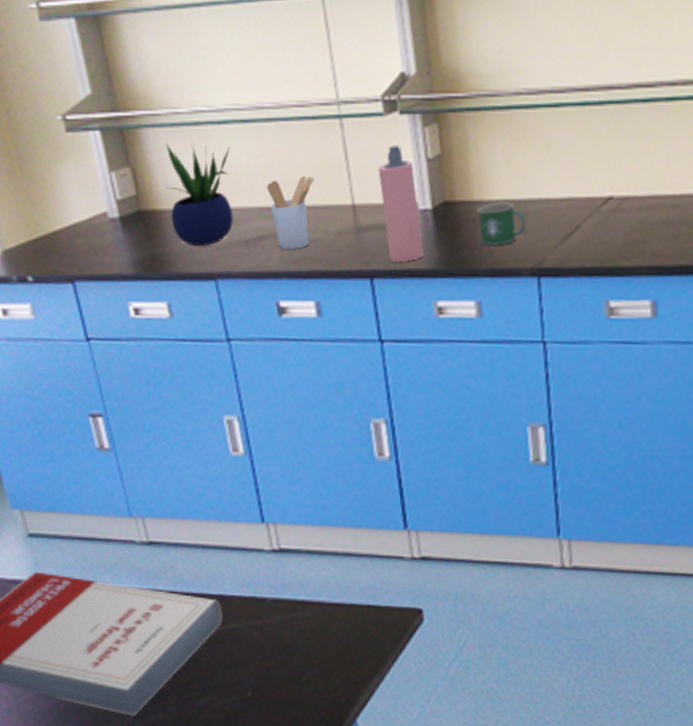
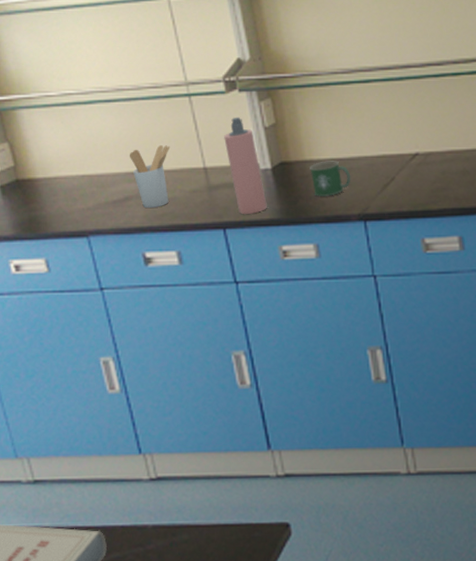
potted plant: present [165,142,233,247] -> none [39,121,101,209]

